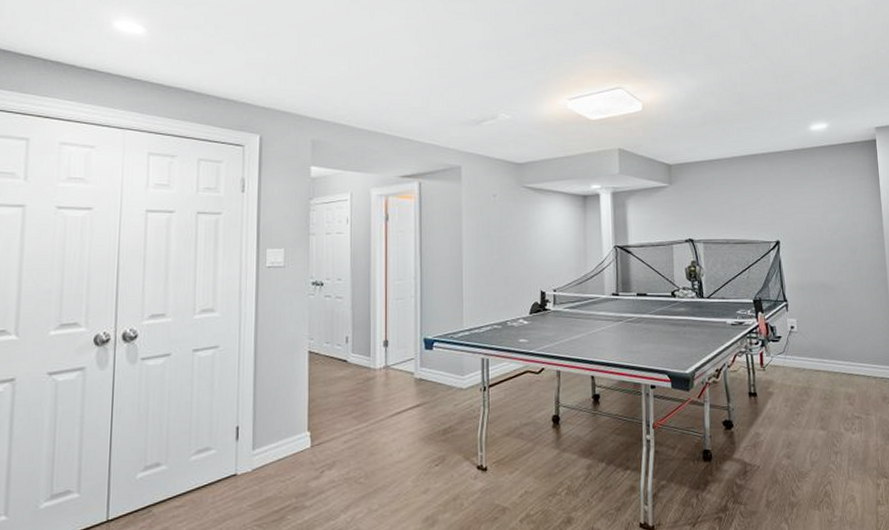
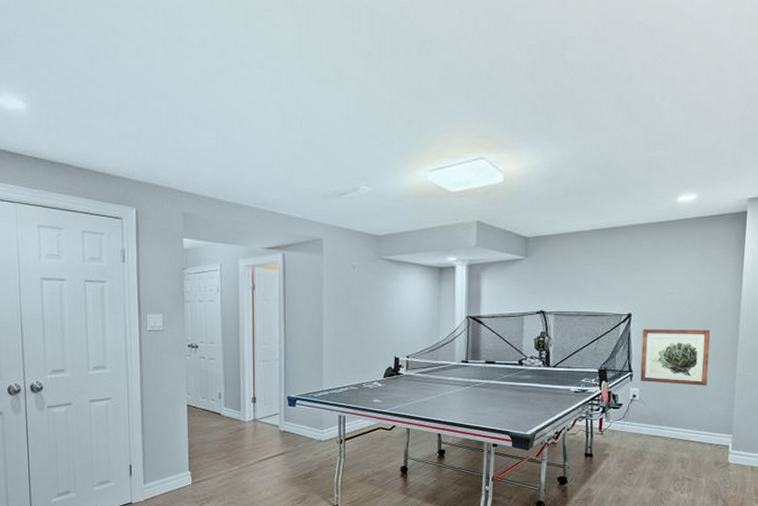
wall art: none [792,256,863,315] -> present [640,329,711,386]

